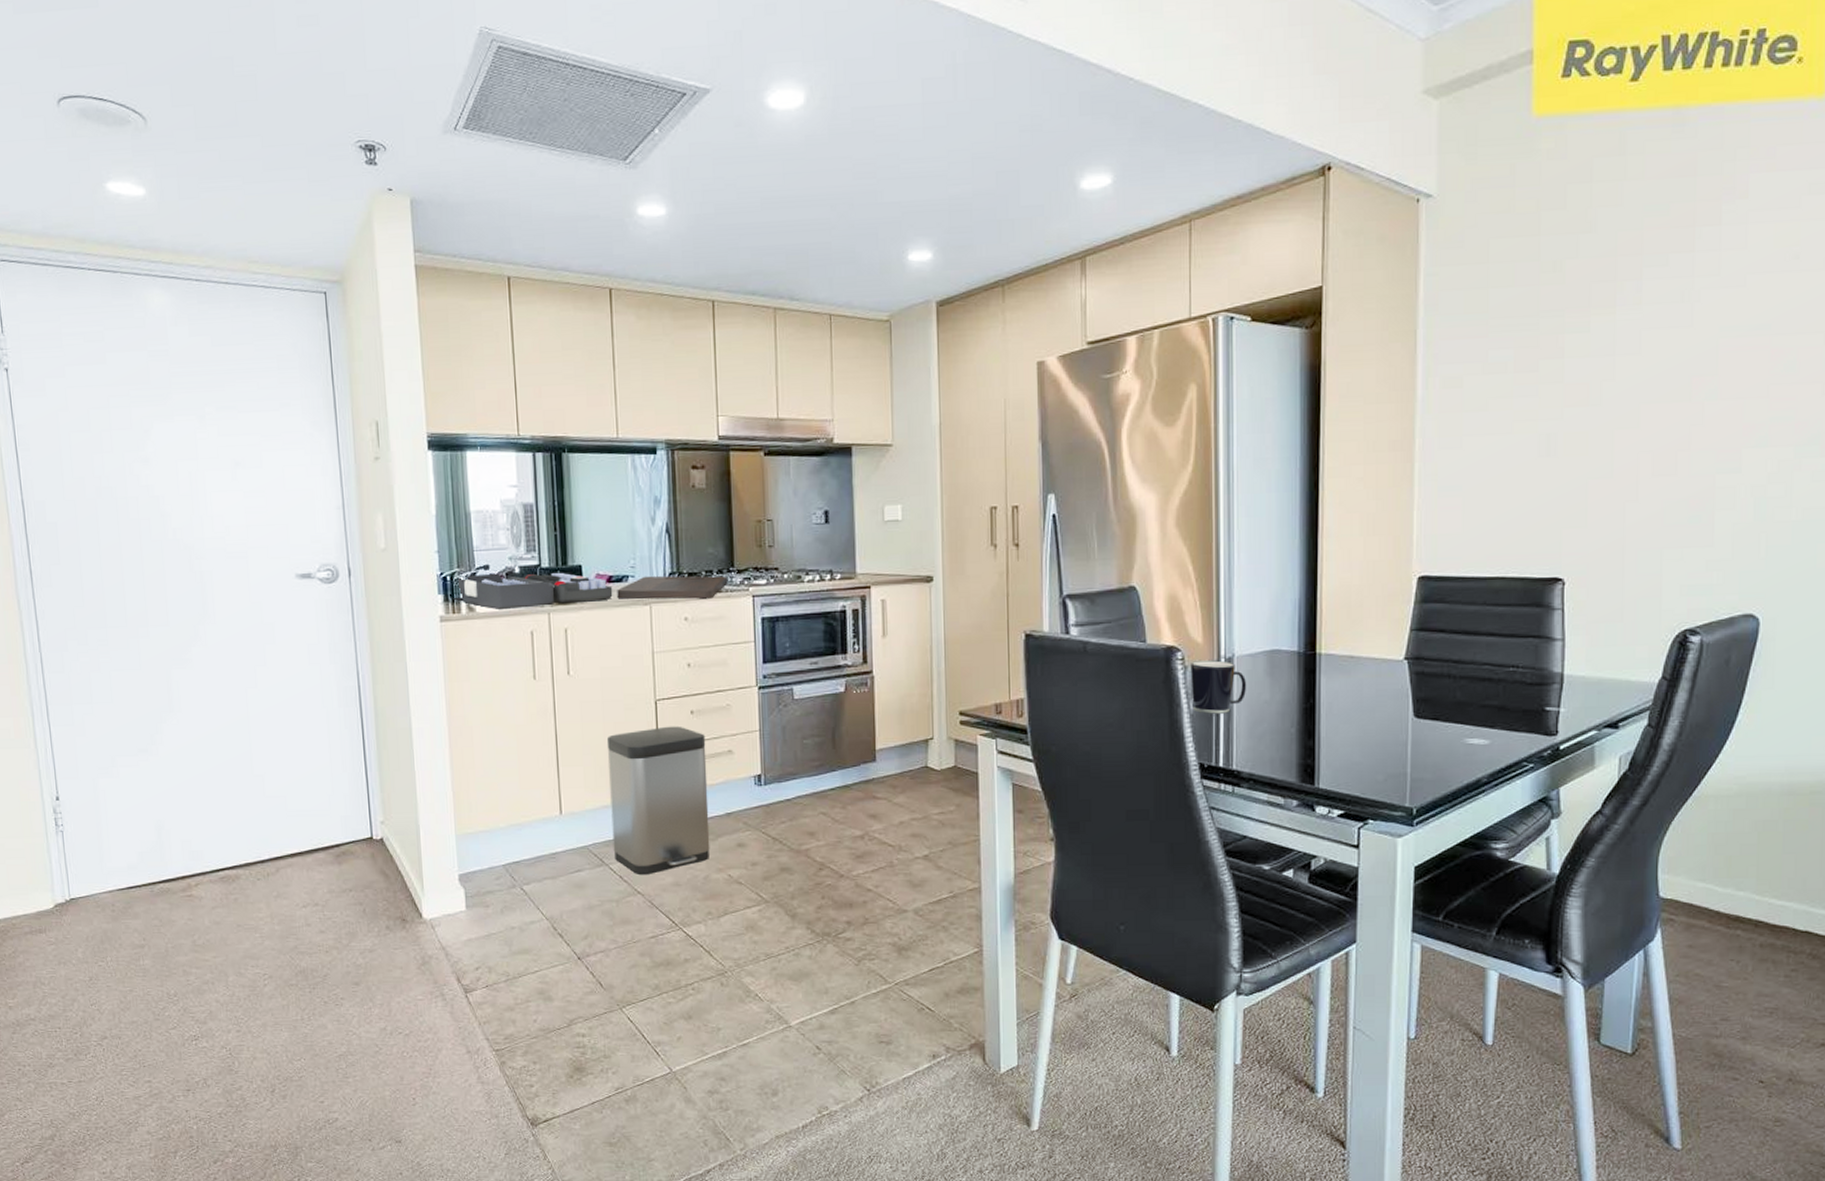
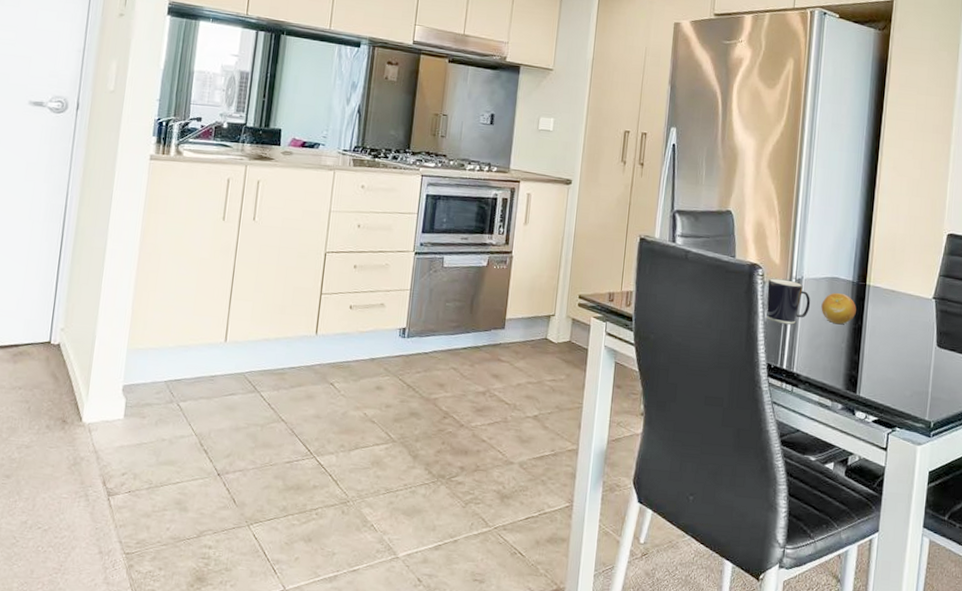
tool set: present [451,573,613,611] -> none [164,123,305,162]
pedal bin: present [608,726,710,874] -> none [266,276,364,405]
cutting board: present [617,575,728,600] -> none [307,146,404,173]
fruit: none [1261,668,1306,706] -> present [821,293,856,325]

